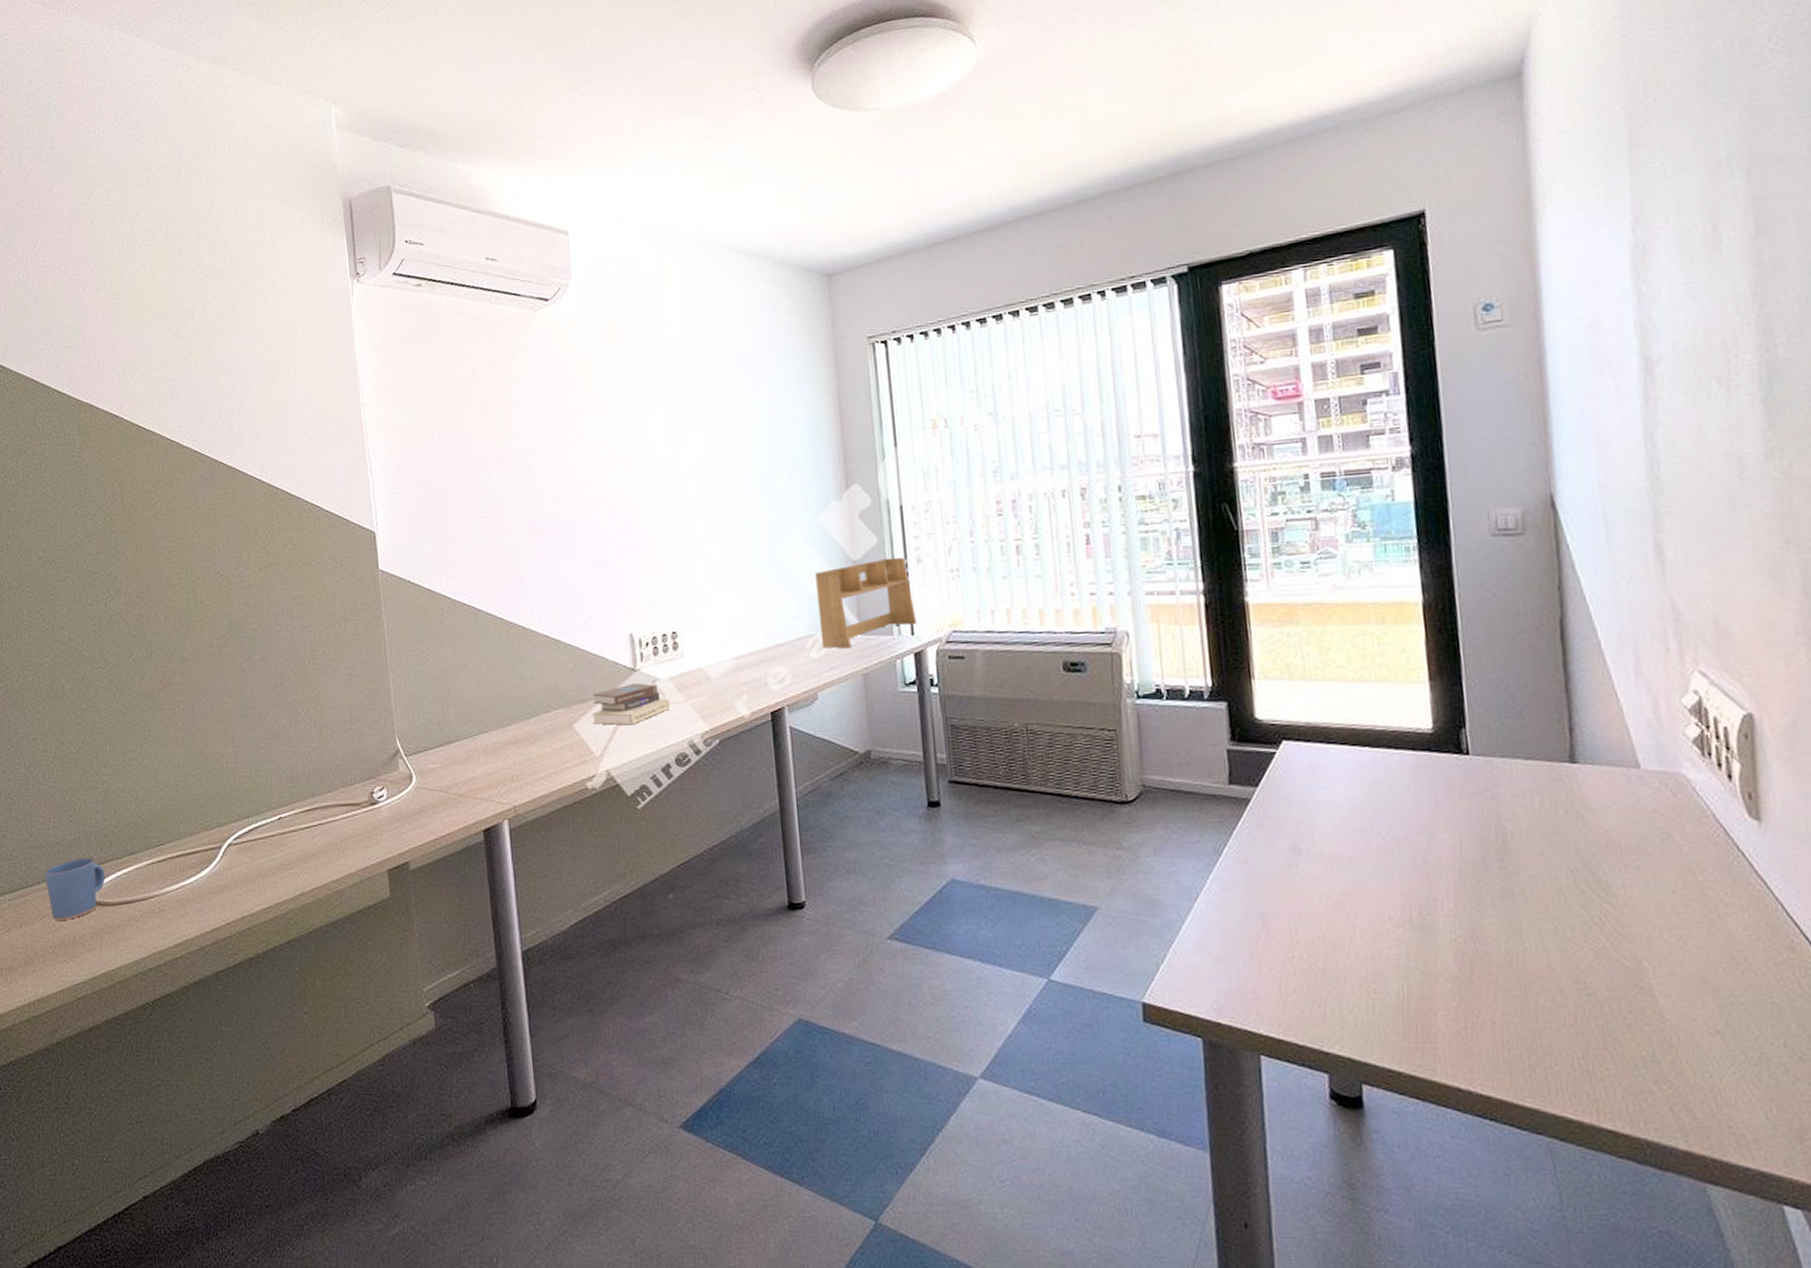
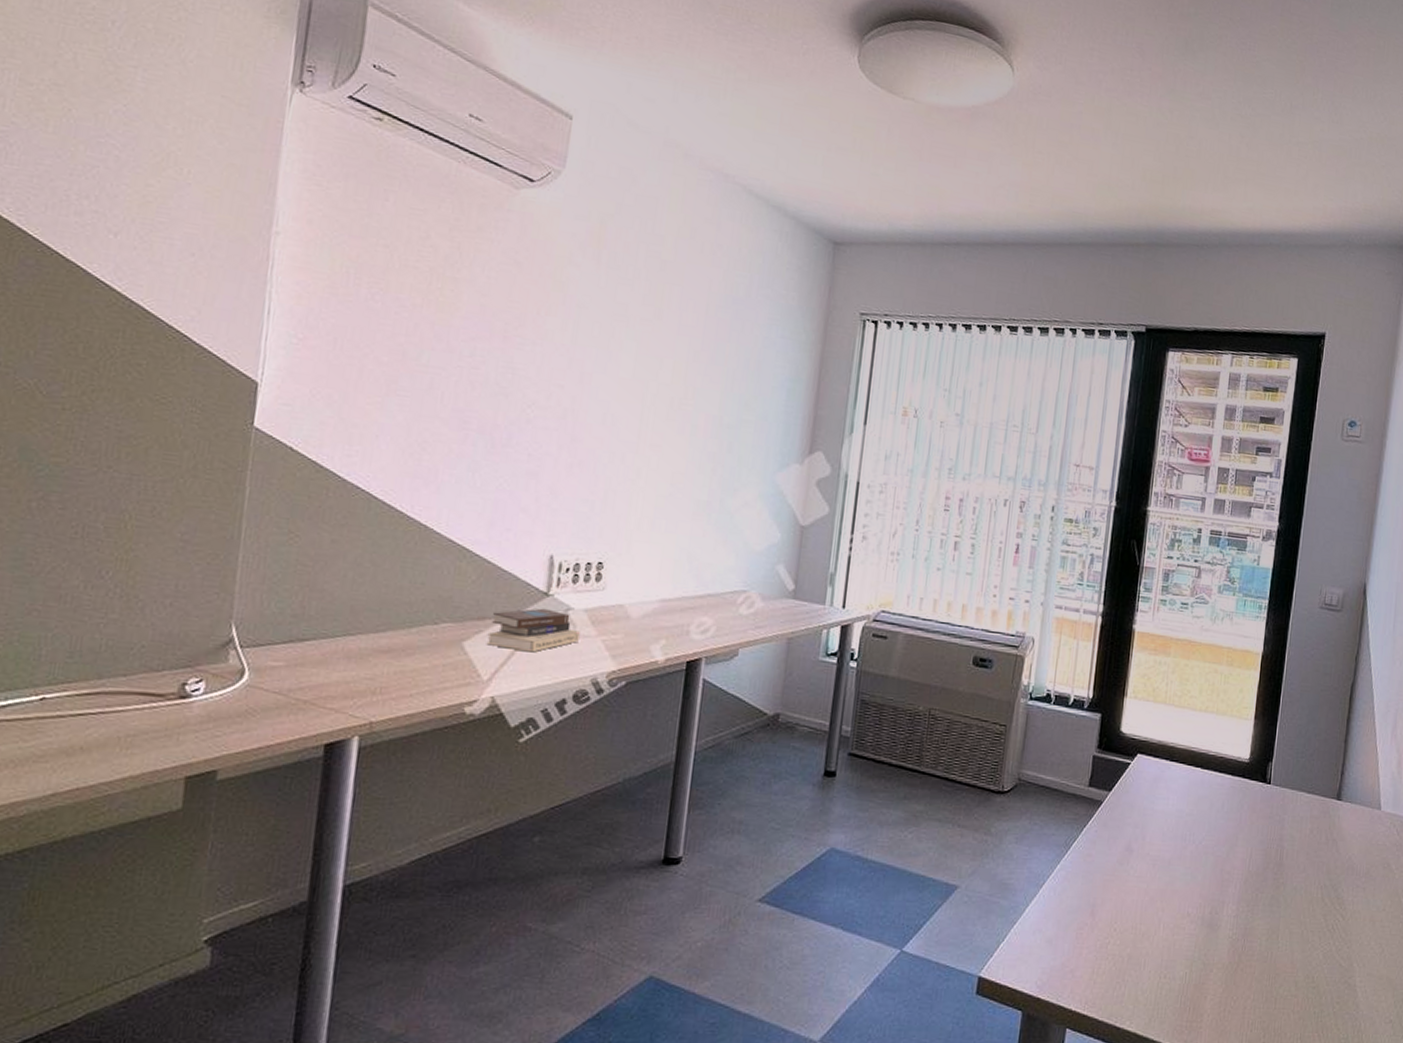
desk organizer: present [815,557,918,649] -> none [753,529,852,611]

